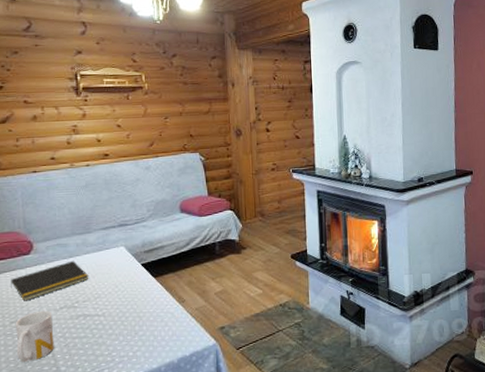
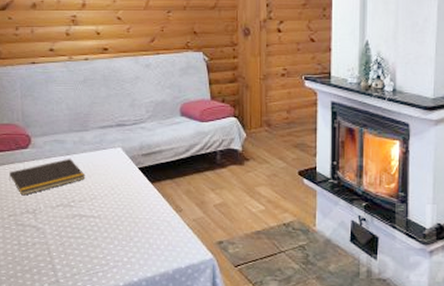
mug: present [15,310,54,363] -> none [13,206,50,257]

